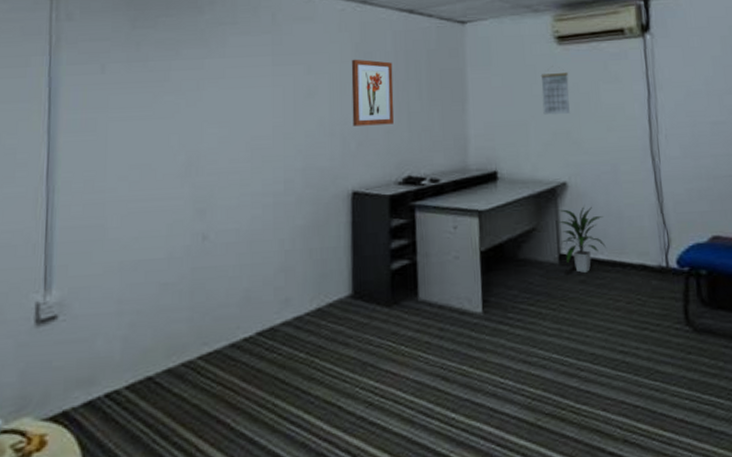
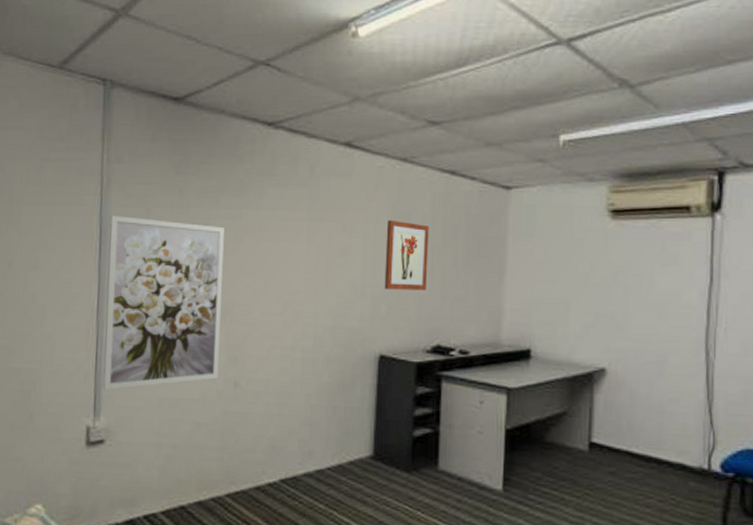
wall art: none [54,74,186,261] -> present [103,215,224,390]
calendar: present [540,72,570,116] -> none [587,249,620,296]
indoor plant: present [557,205,606,273] -> none [590,394,643,464]

